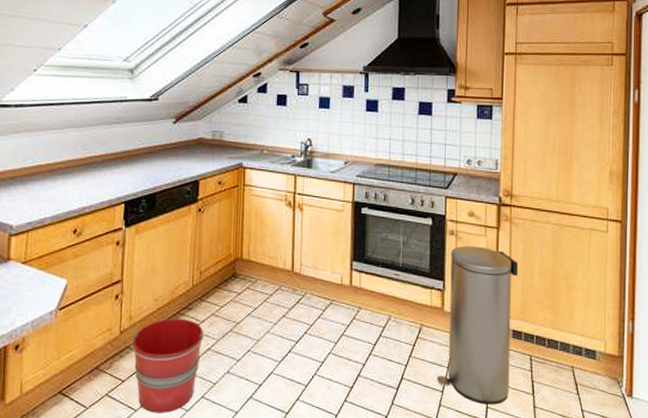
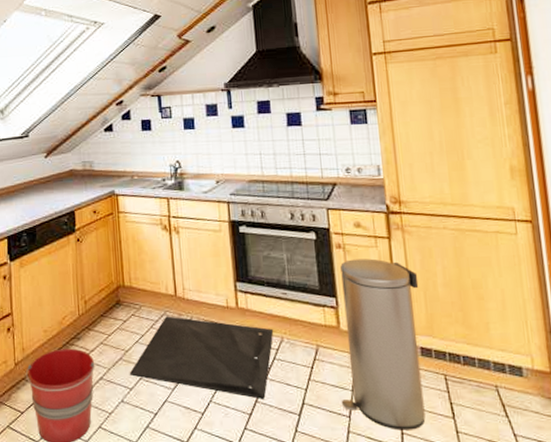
door mat: none [239,290,383,373] -> present [130,316,274,399]

